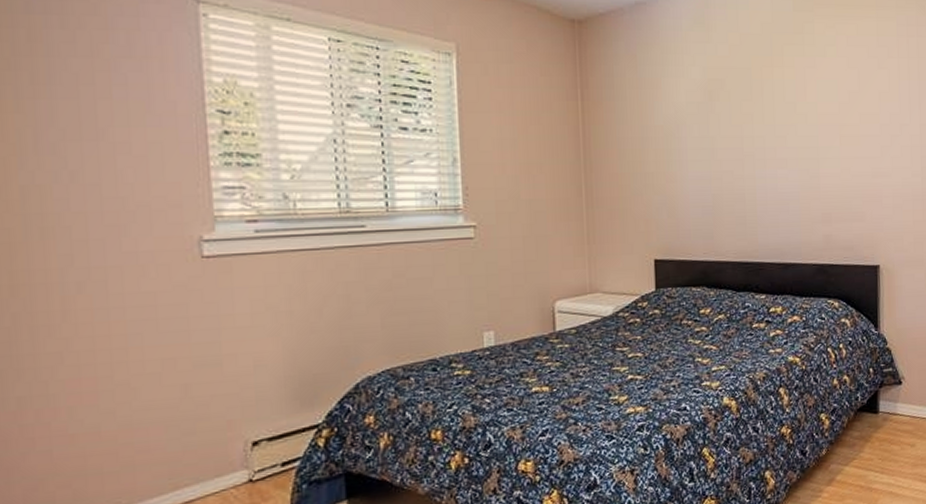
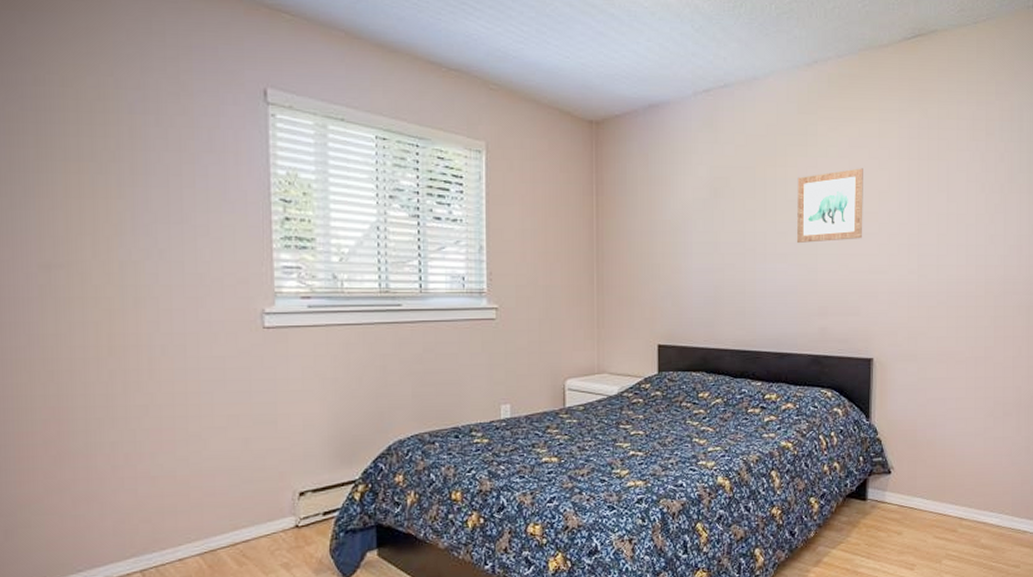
wall art: none [795,68,865,148] -> present [796,168,863,244]

